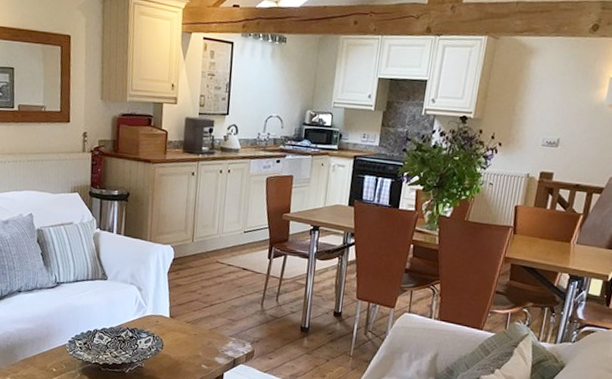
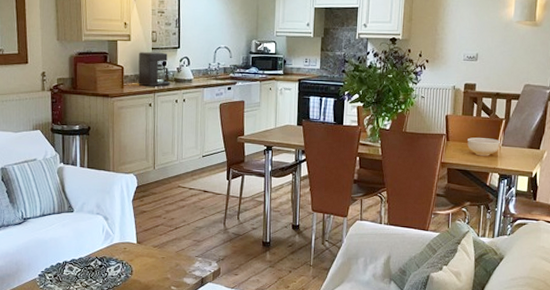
bowl: none [536,232,576,254] -> present [466,137,501,156]

